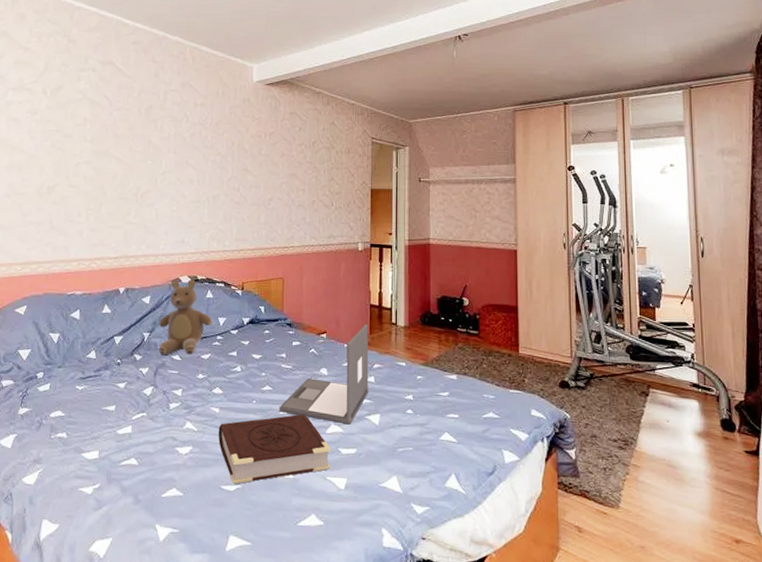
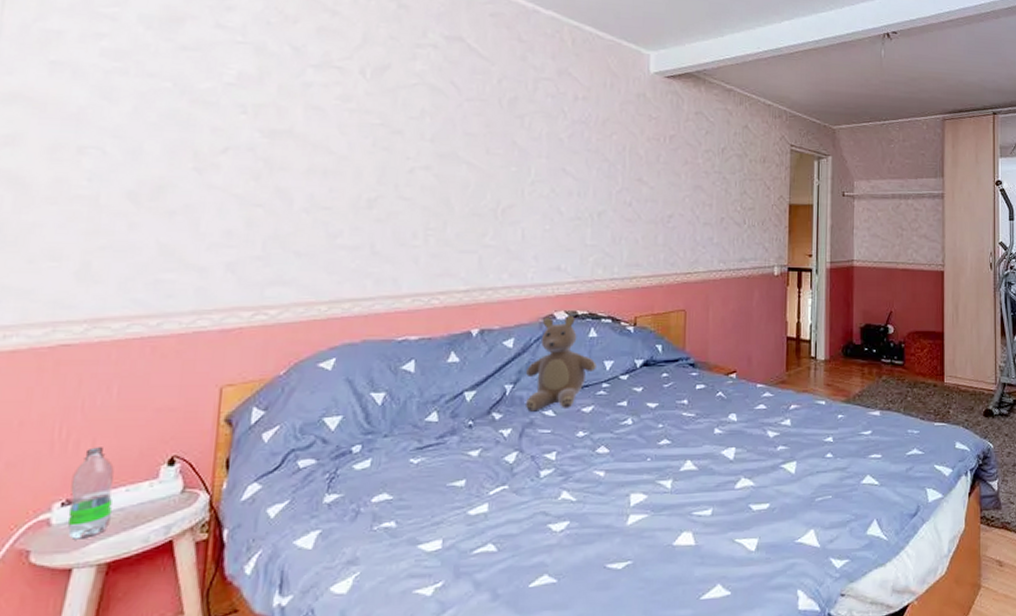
book: present [218,413,331,485] -> none [602,468,741,561]
laptop: present [279,324,370,425] -> none [679,360,785,477]

